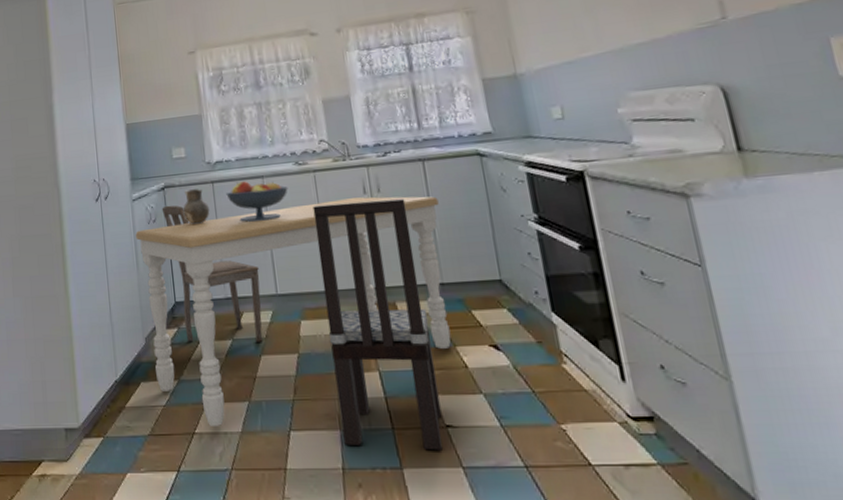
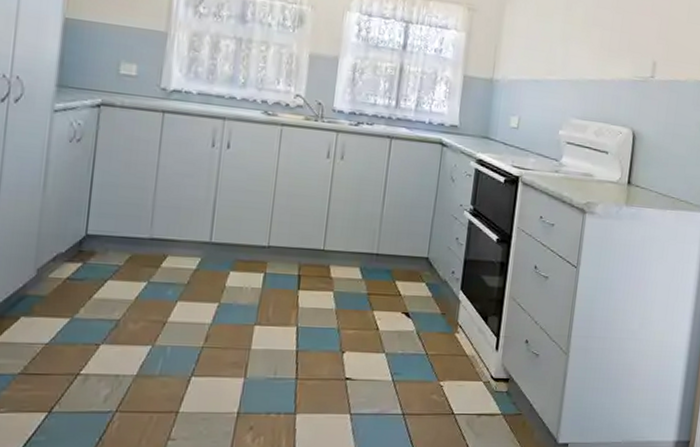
dining table: present [136,196,451,426] -> none [43,147,395,368]
dining chair: present [161,205,263,343] -> none [91,125,197,289]
ceramic pitcher: present [183,189,210,225] -> none [118,113,154,155]
fruit bowl: present [226,181,288,222] -> none [177,118,250,166]
dining chair: present [312,198,443,451] -> none [245,160,365,399]

